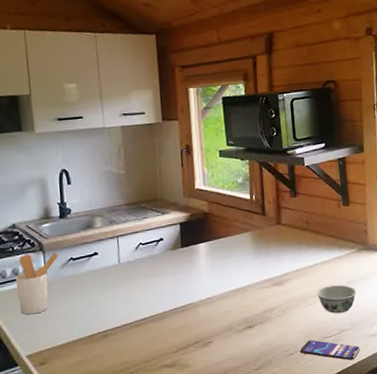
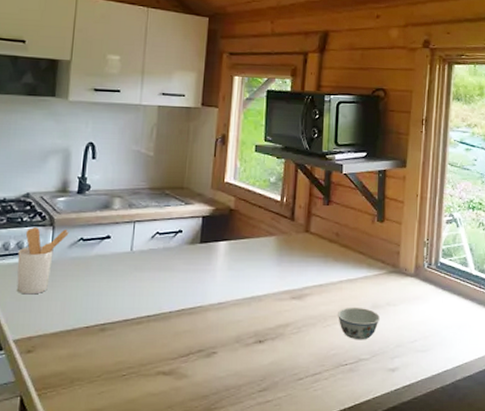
smartphone: present [300,339,361,361] -> none [310,366,377,395]

